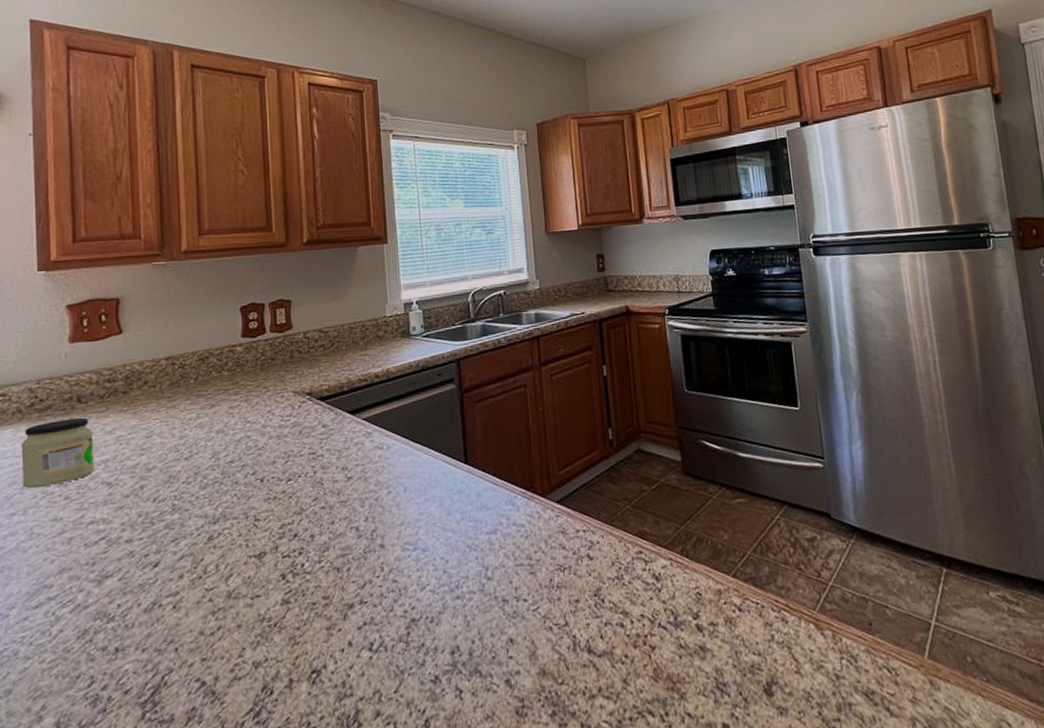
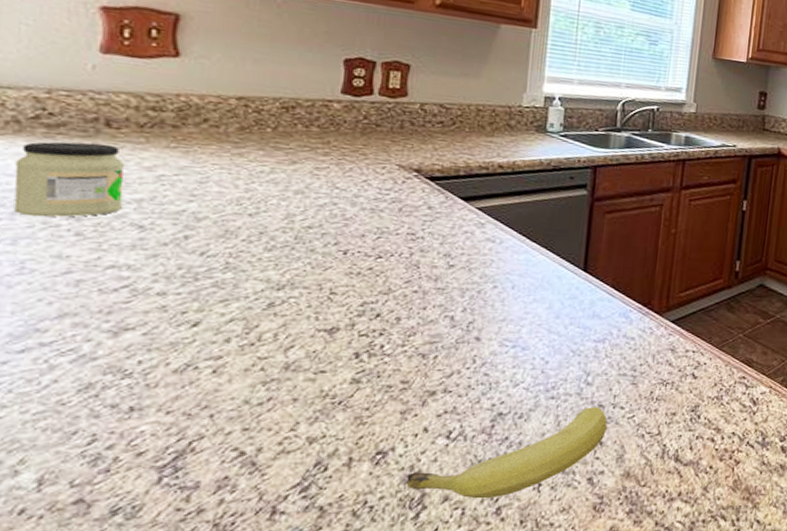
fruit: none [340,601,515,712] -> present [406,406,608,499]

